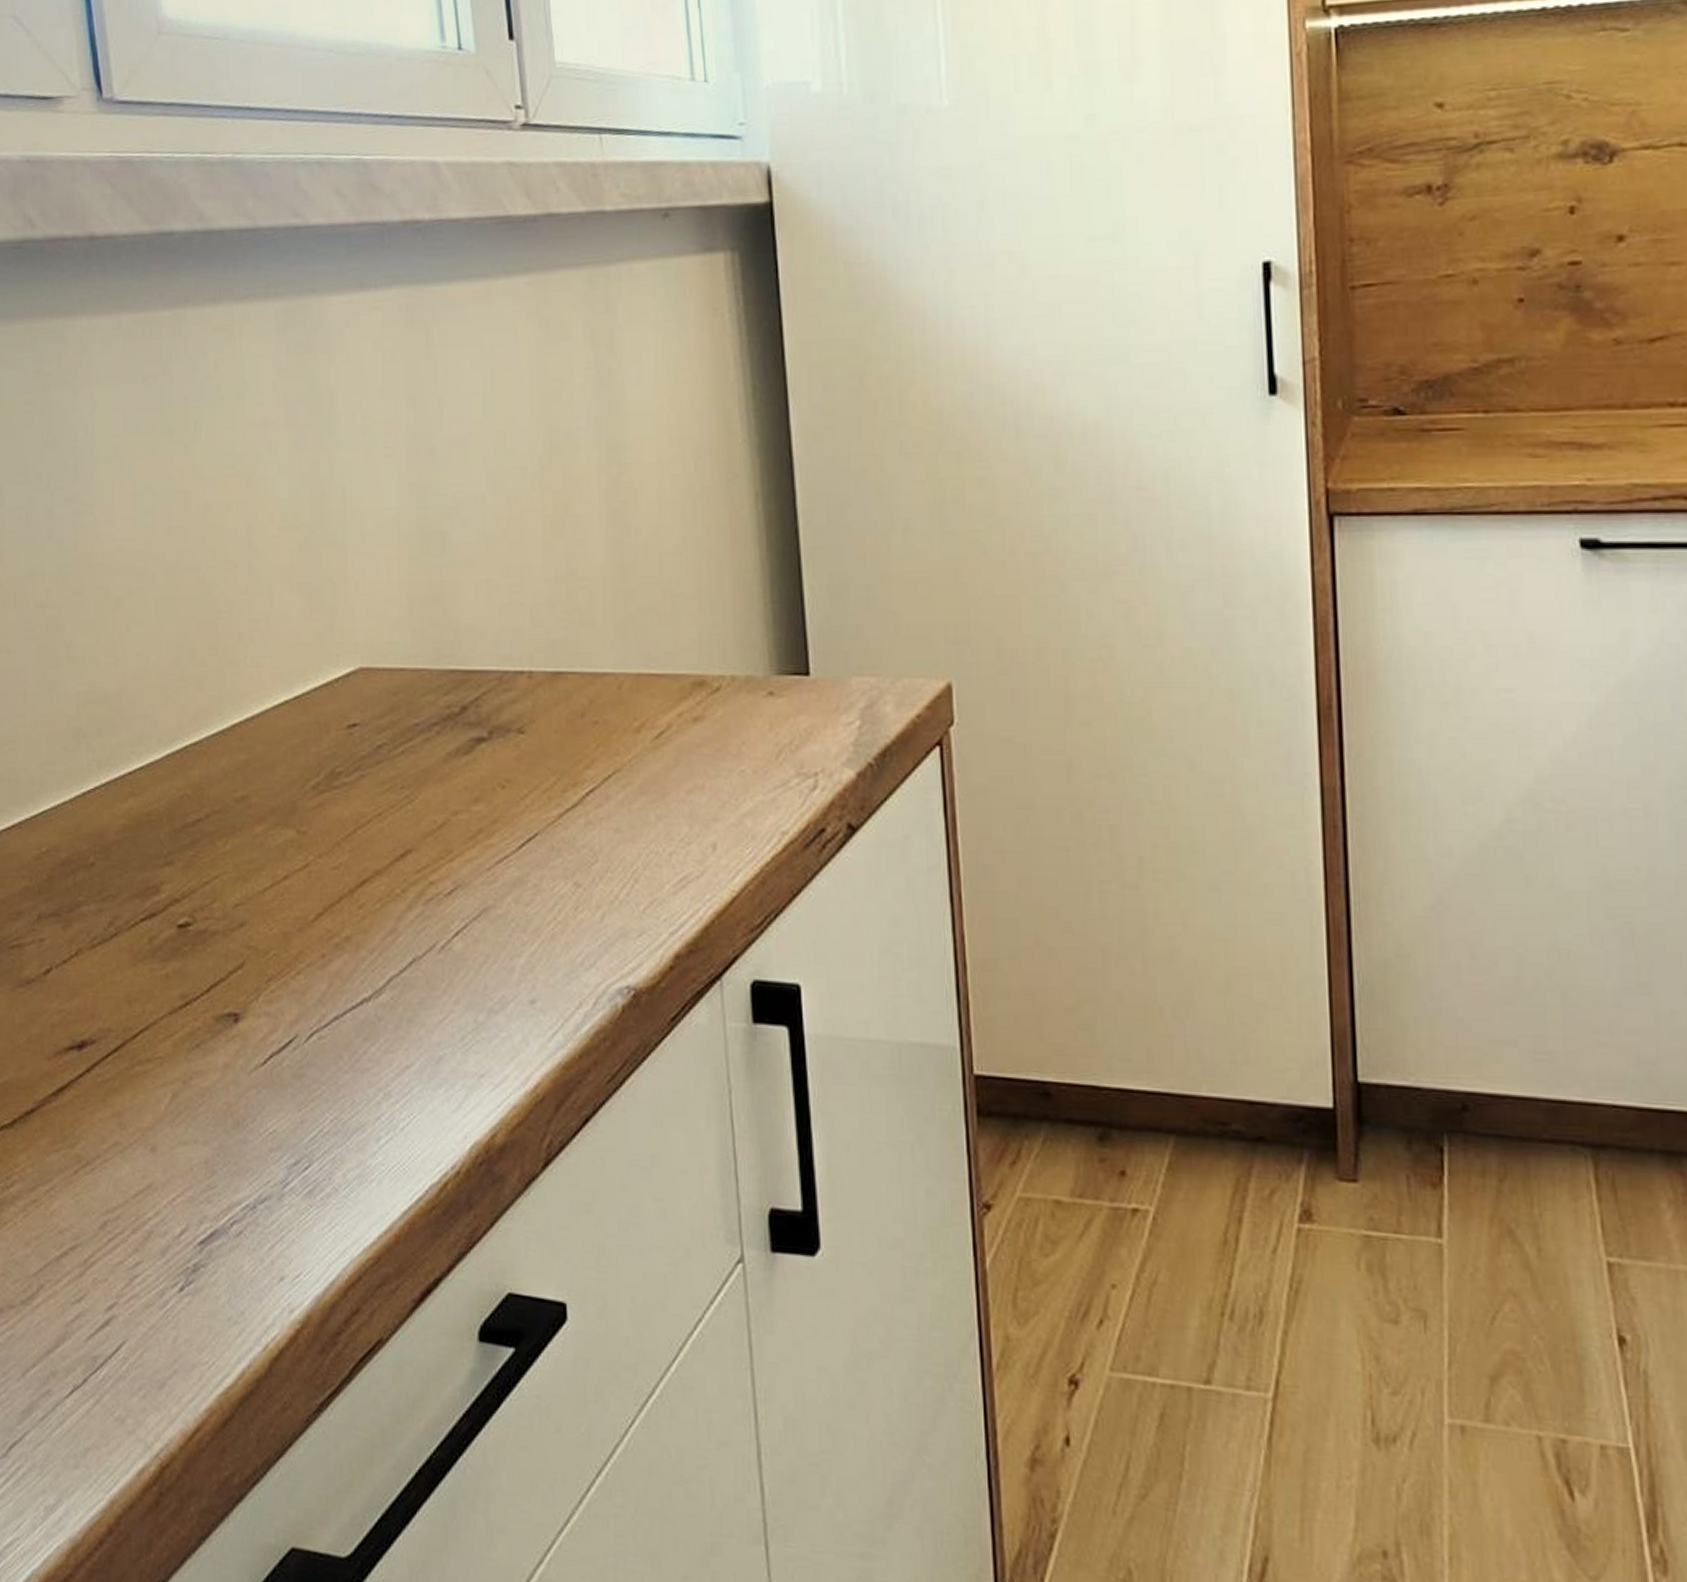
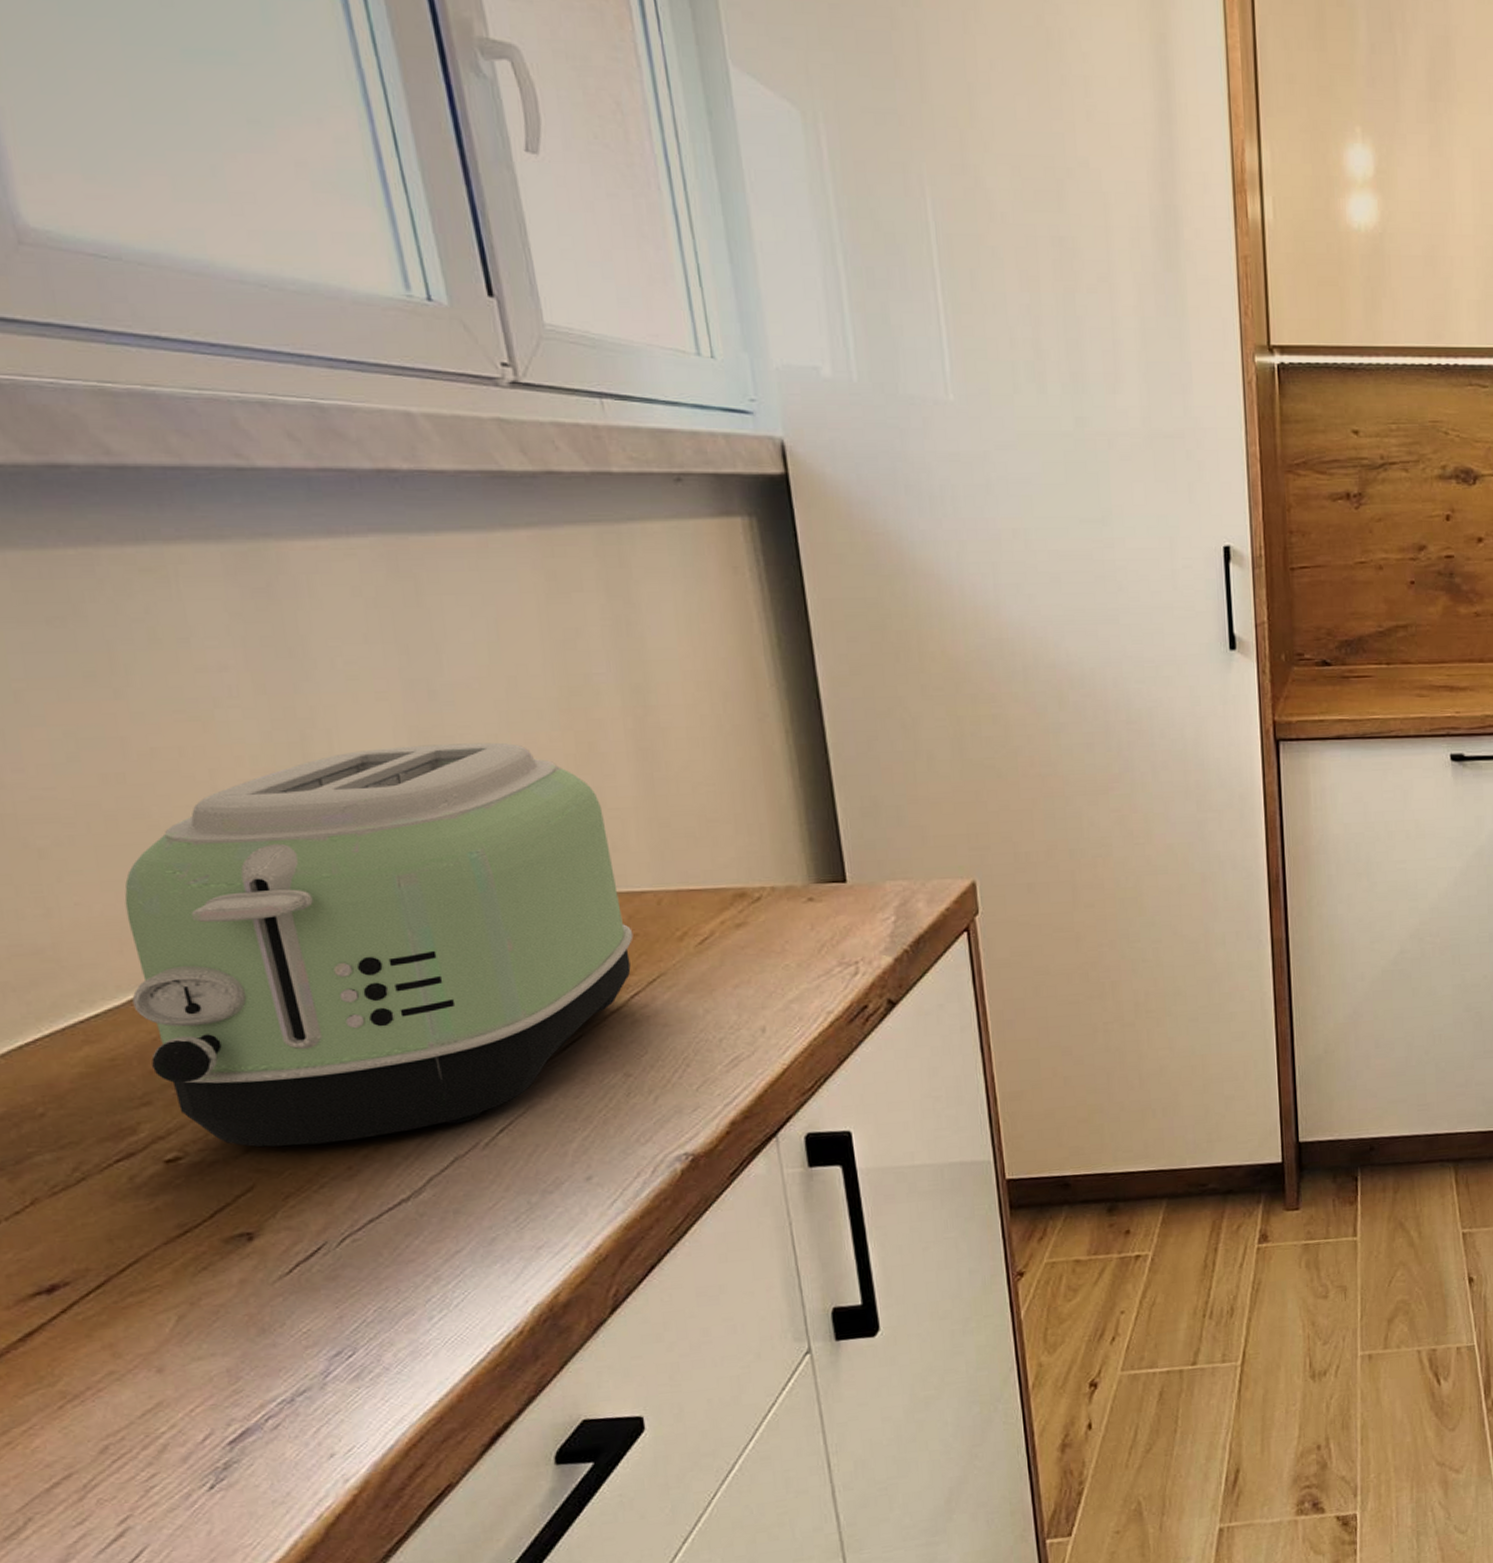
toaster: none [169,502,593,926] -> present [124,742,633,1148]

